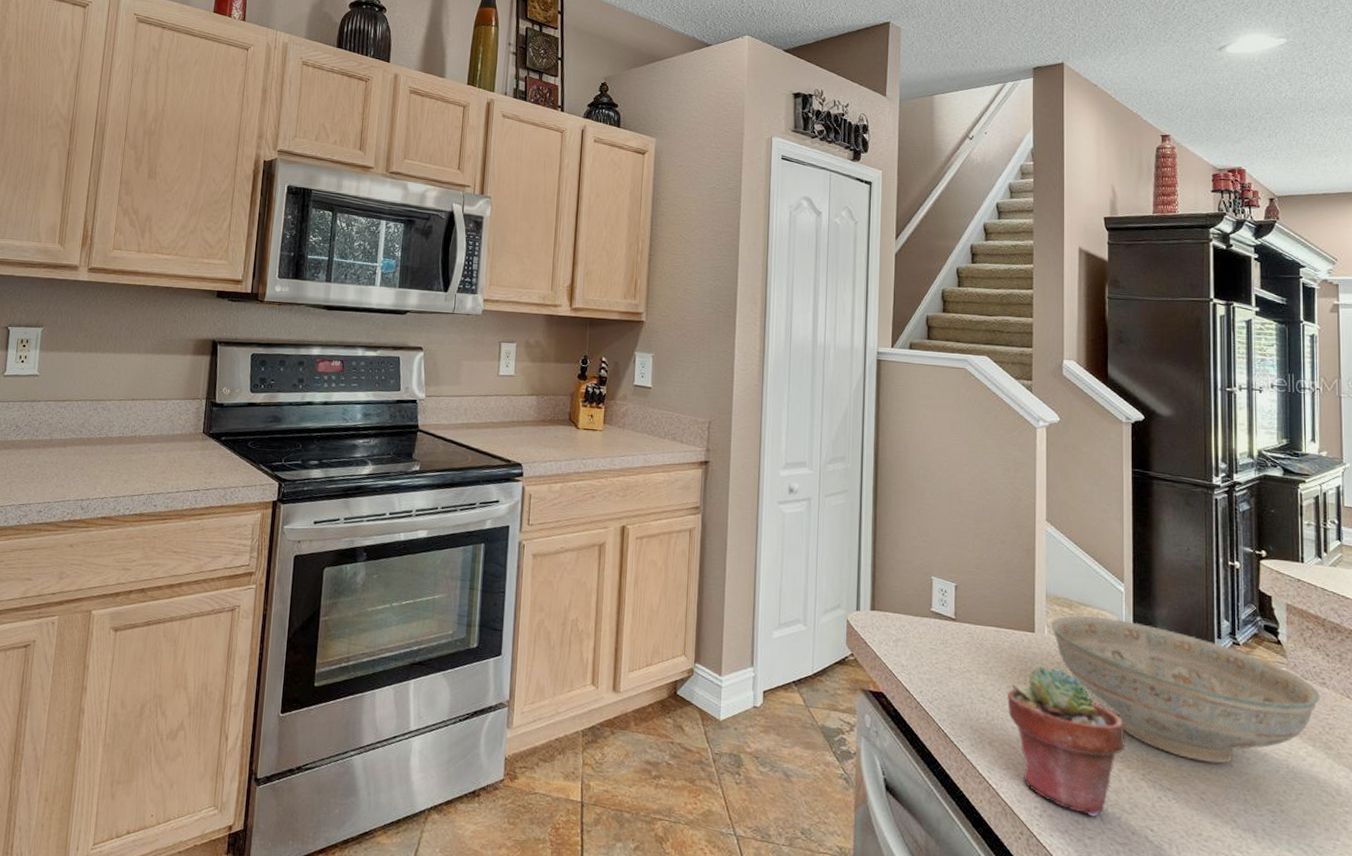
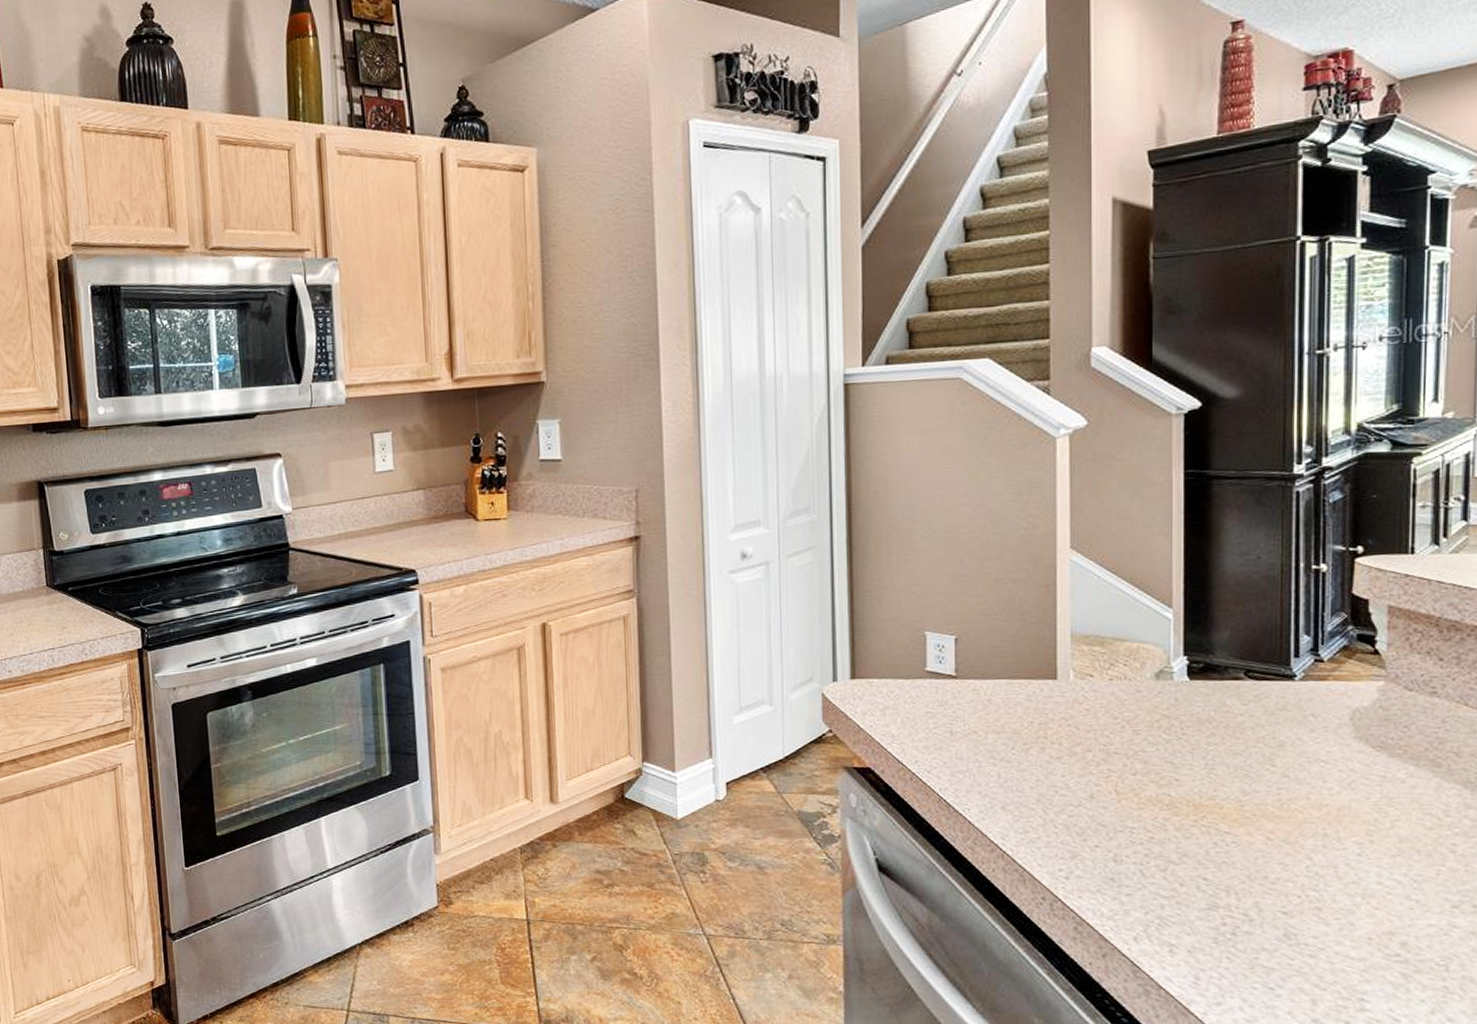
potted succulent: present [1007,665,1125,817] -> none [1024,715,1173,872]
decorative bowl: present [1050,616,1320,764] -> none [1077,650,1428,799]

